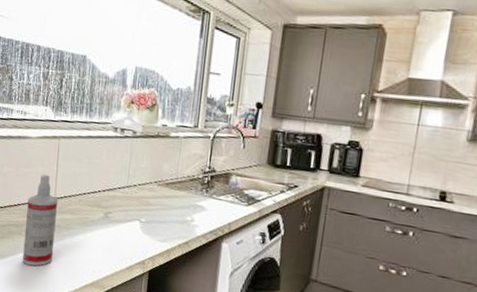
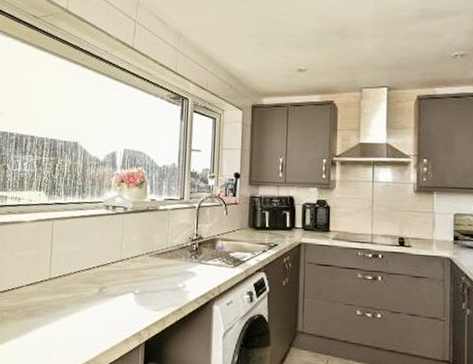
spray bottle: present [23,174,58,267] -> none [16,256,52,351]

